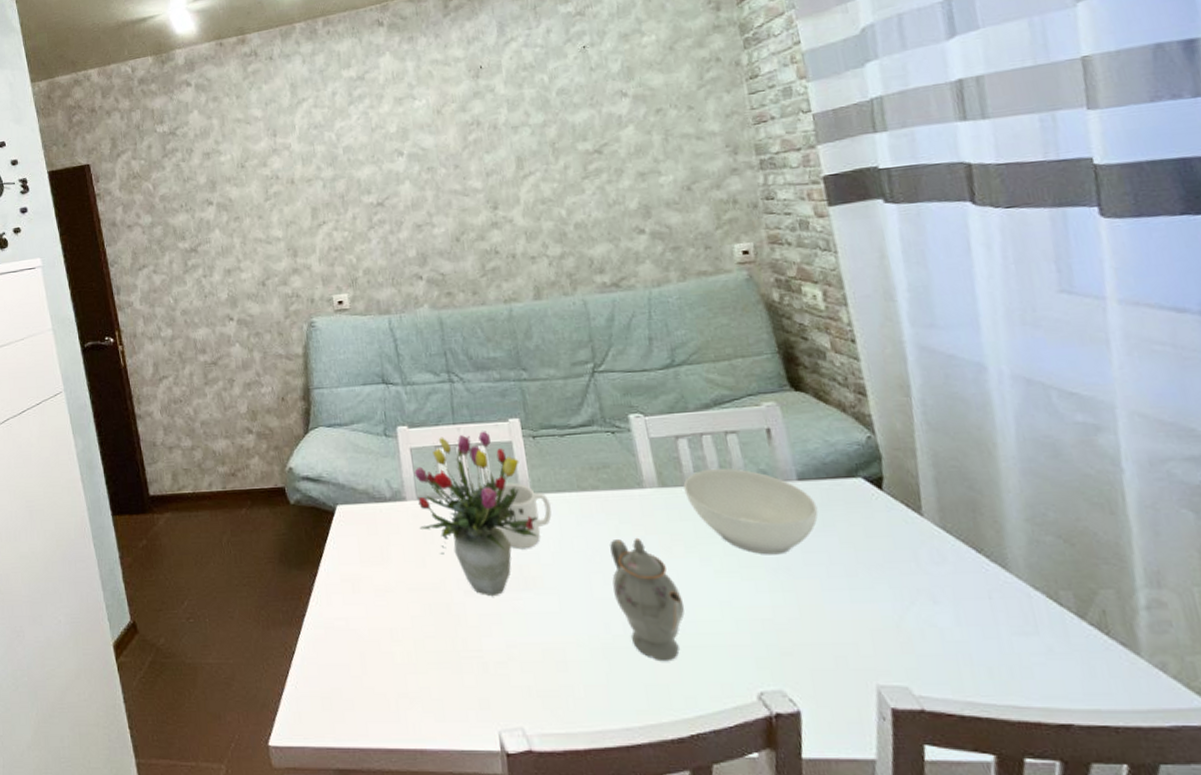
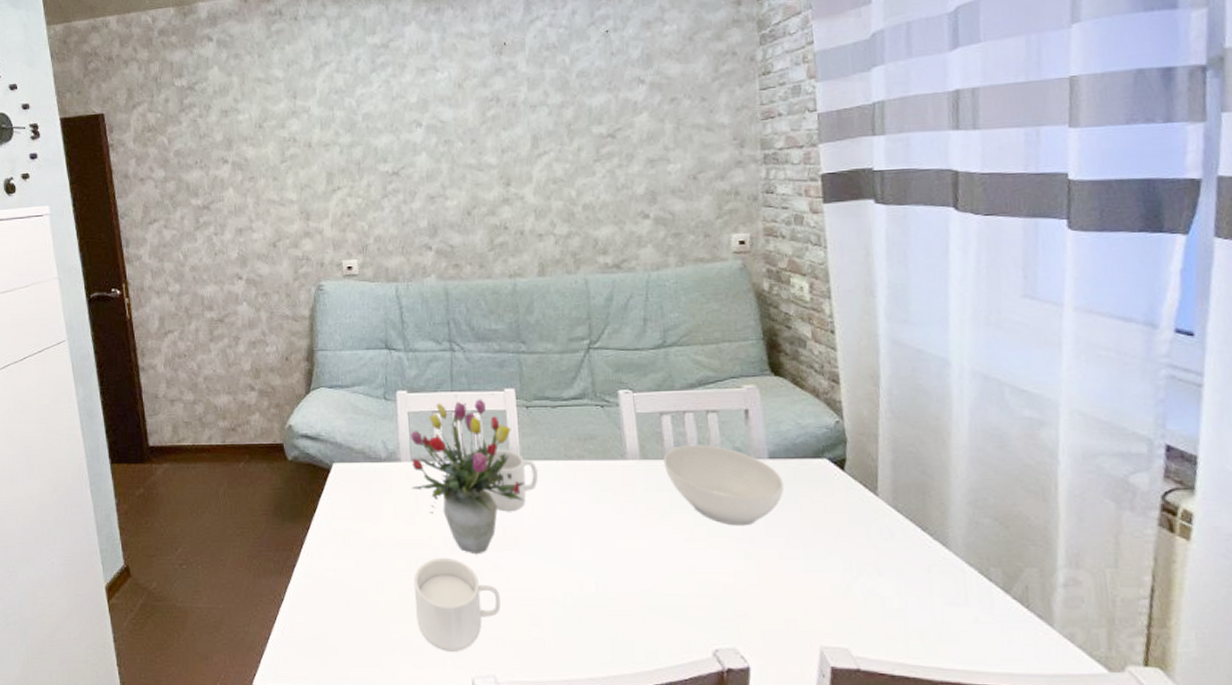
cup: none [428,601,523,703] -> present [413,557,500,651]
teapot: present [610,537,685,660] -> none [589,505,654,618]

